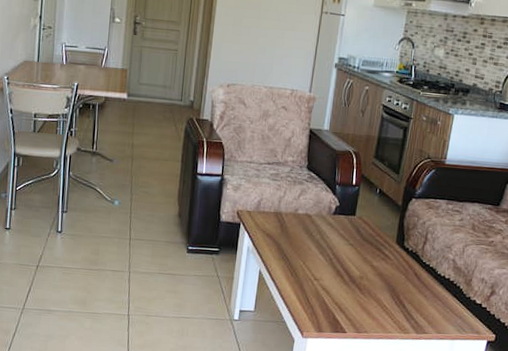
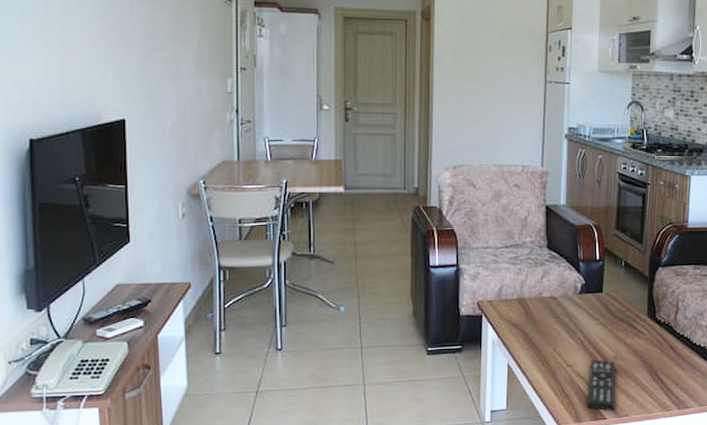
remote control: none [330,276,360,326] -> present [588,359,616,411]

